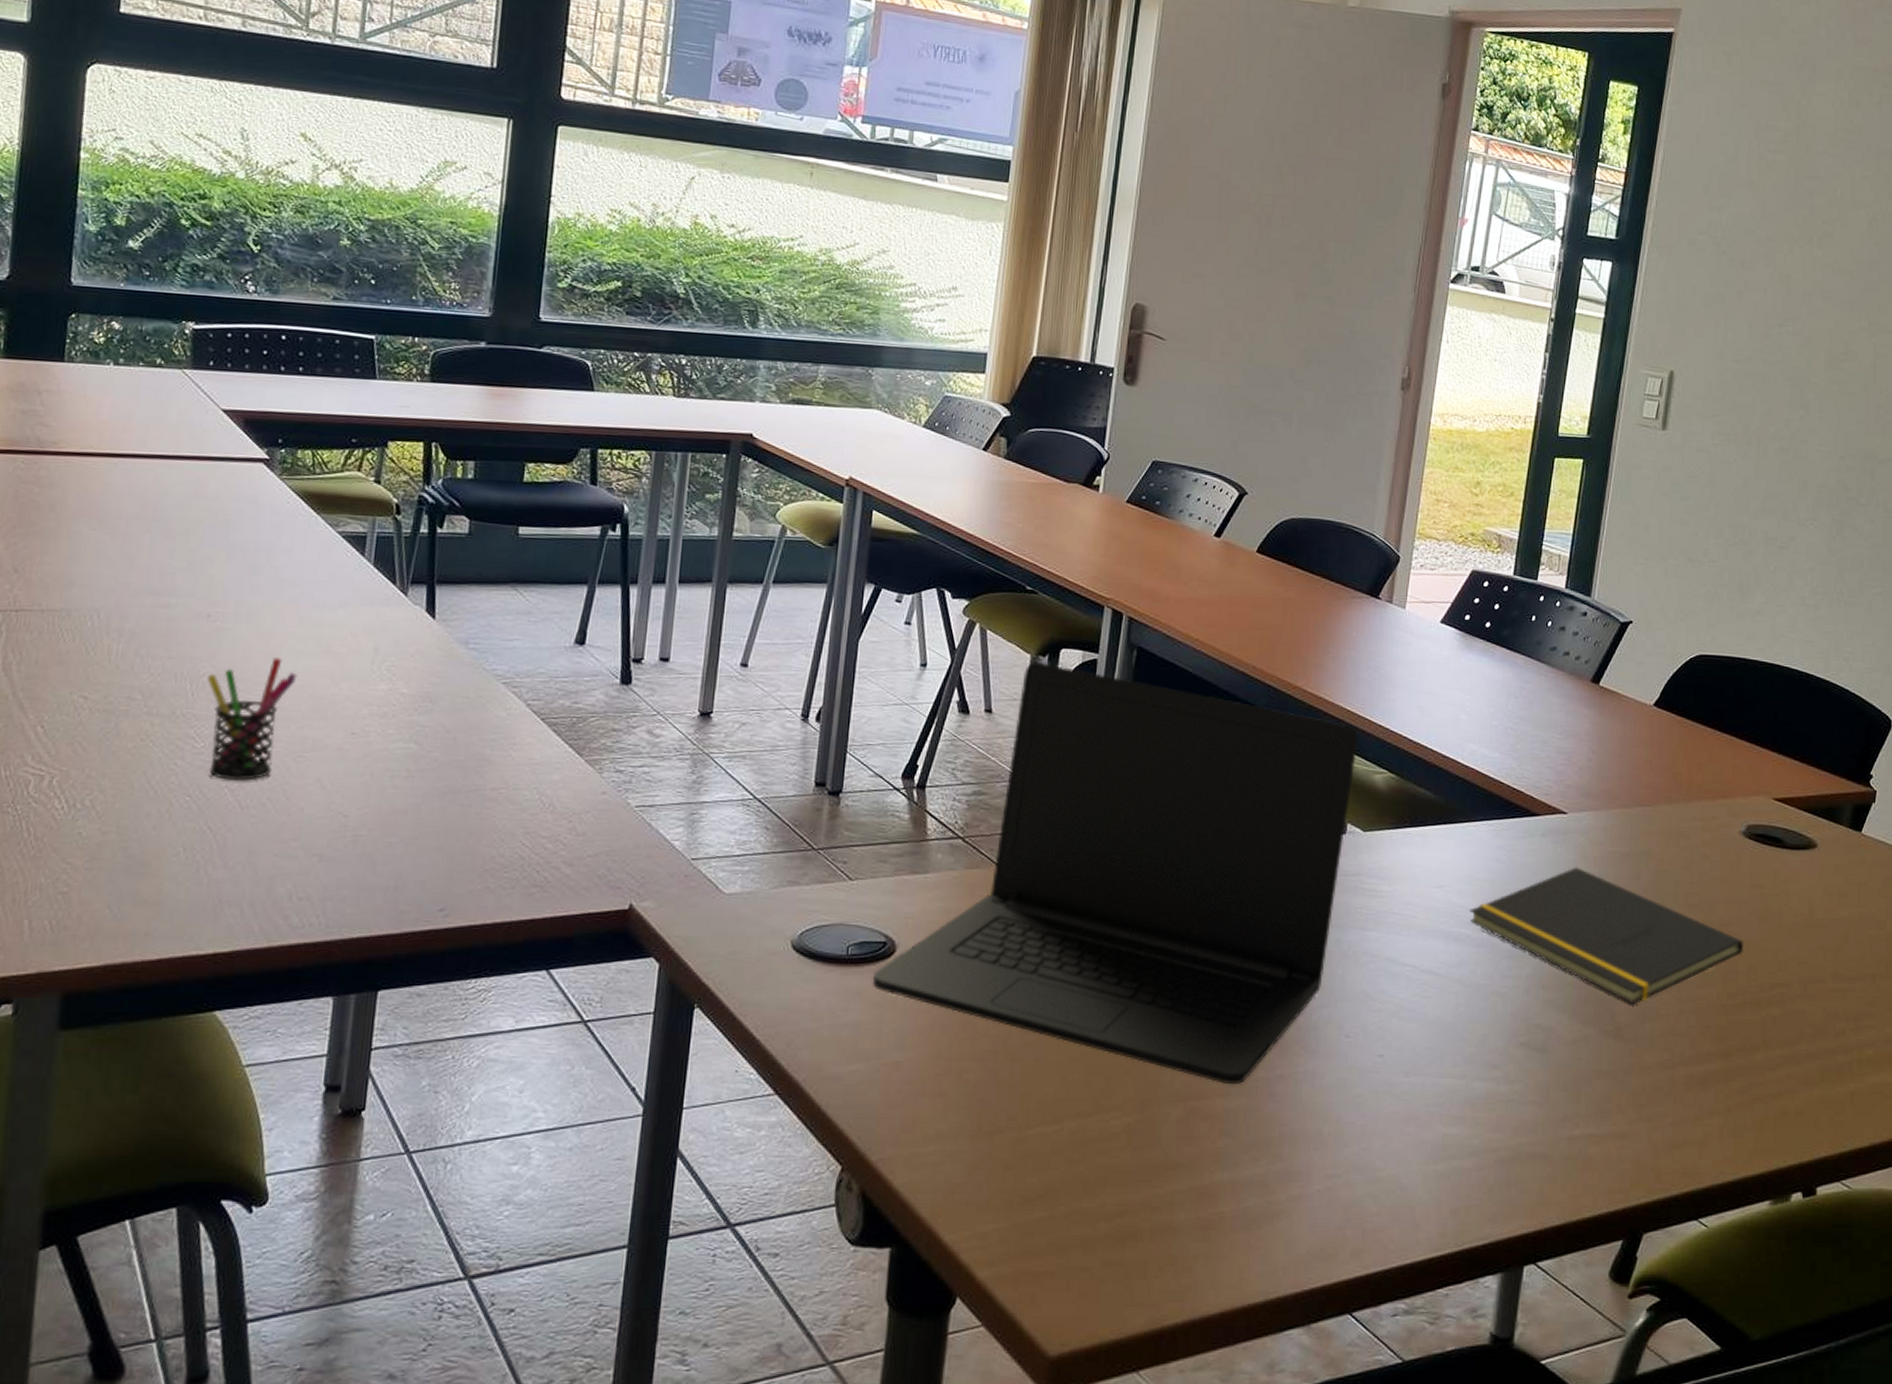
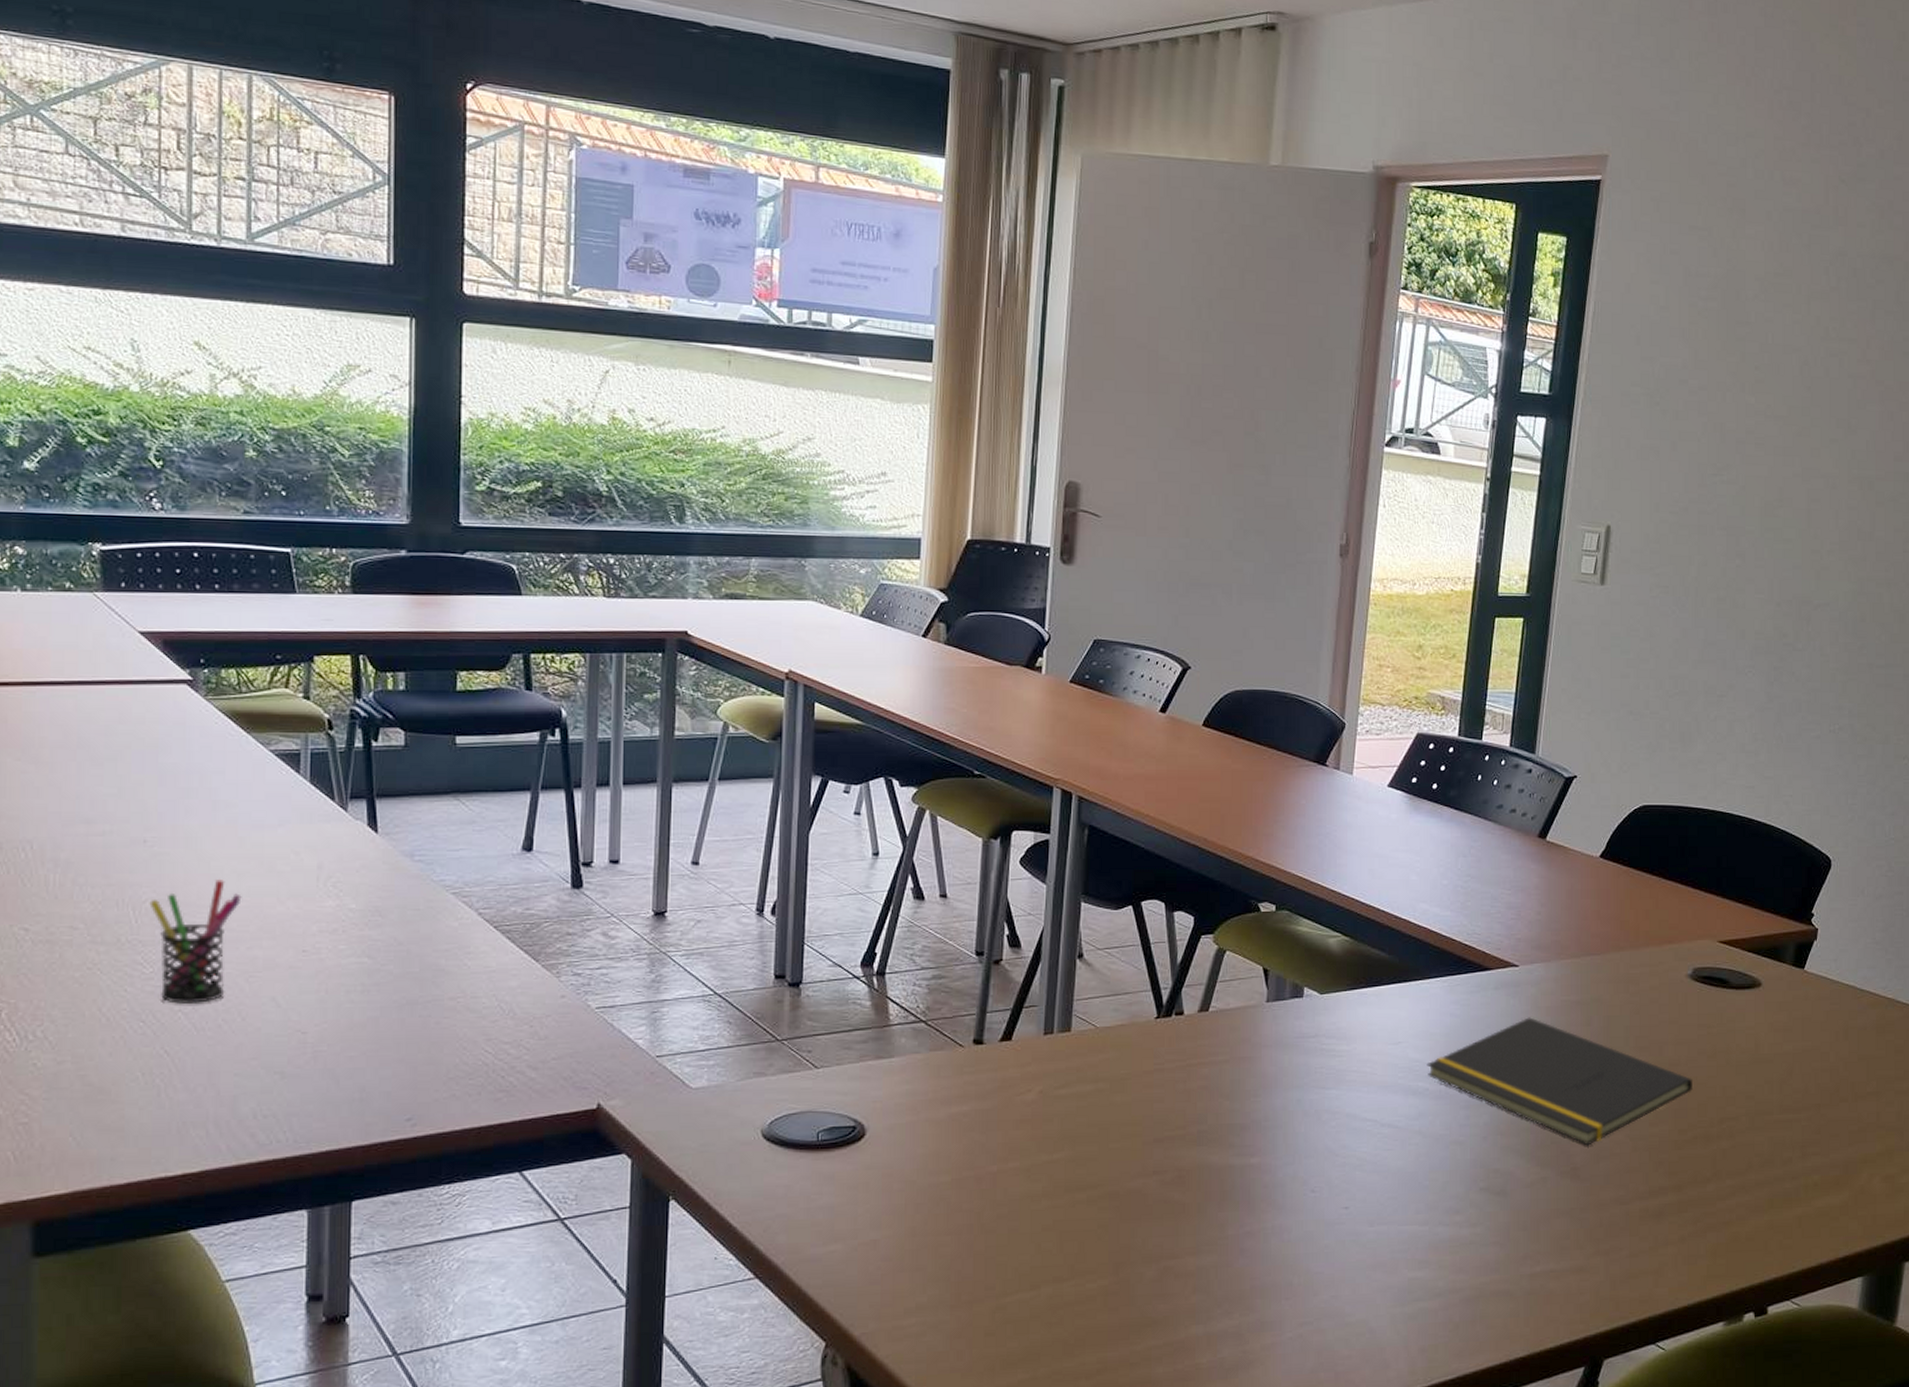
laptop: present [872,661,1359,1085] -> none [844,845,1312,1244]

